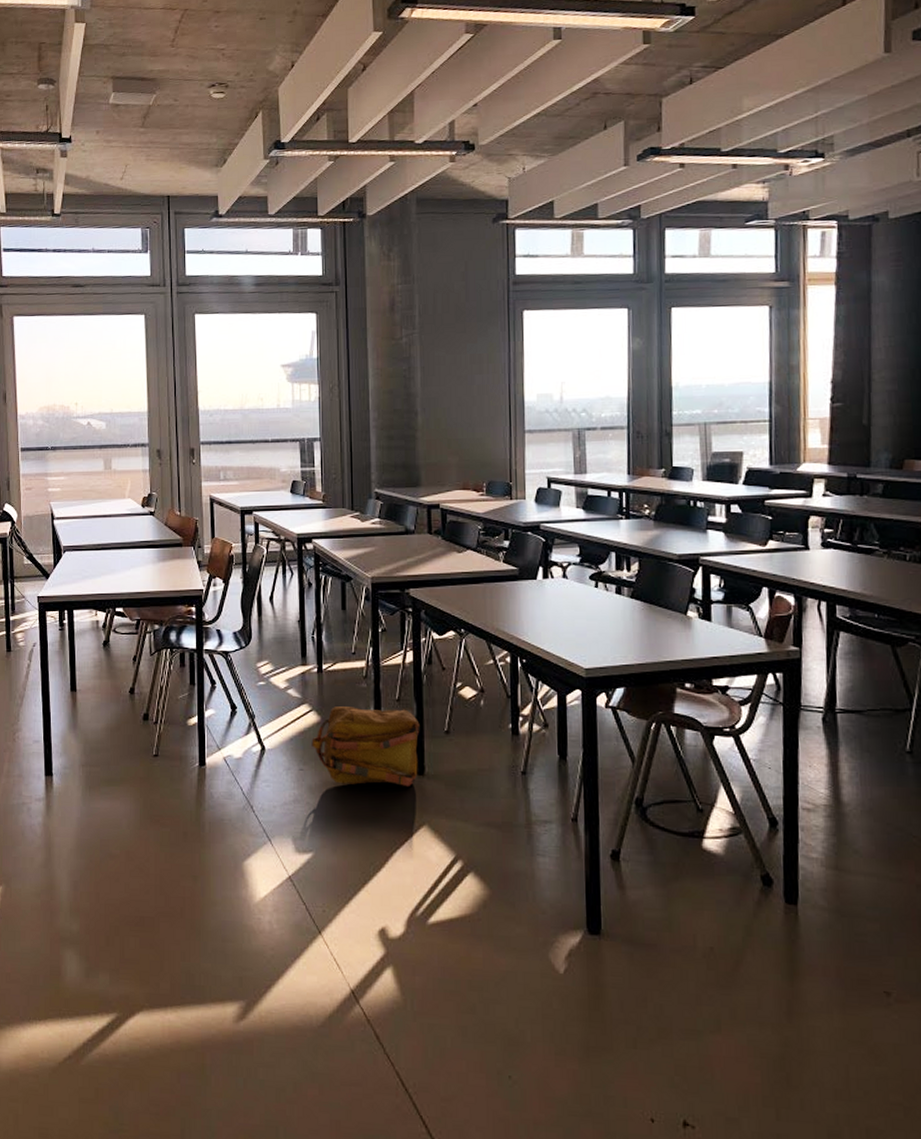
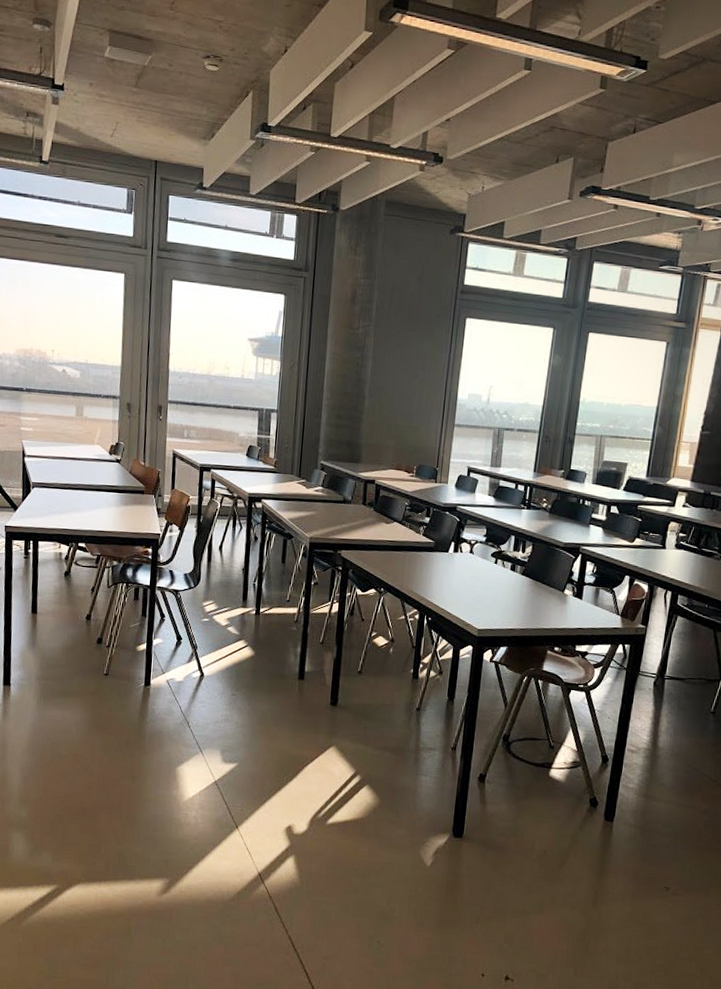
backpack: present [311,706,420,788] -> none [244,644,338,715]

